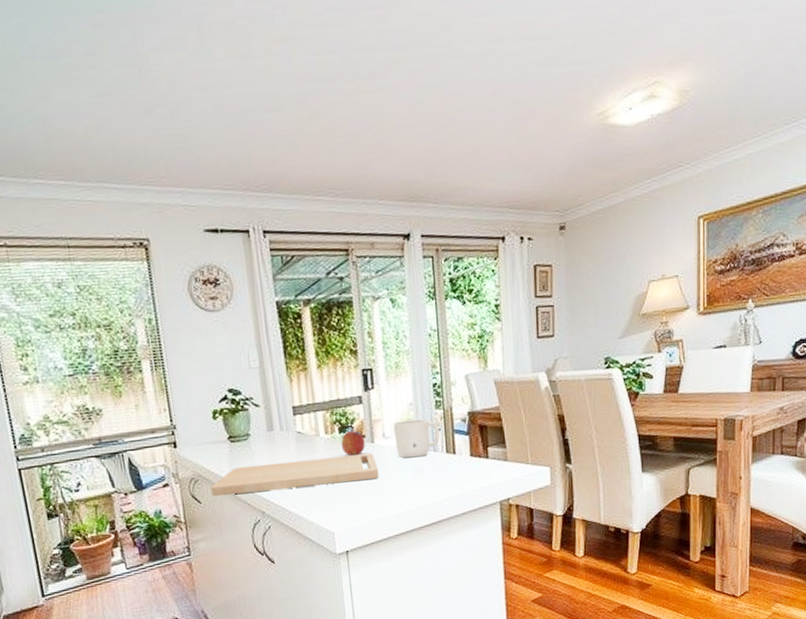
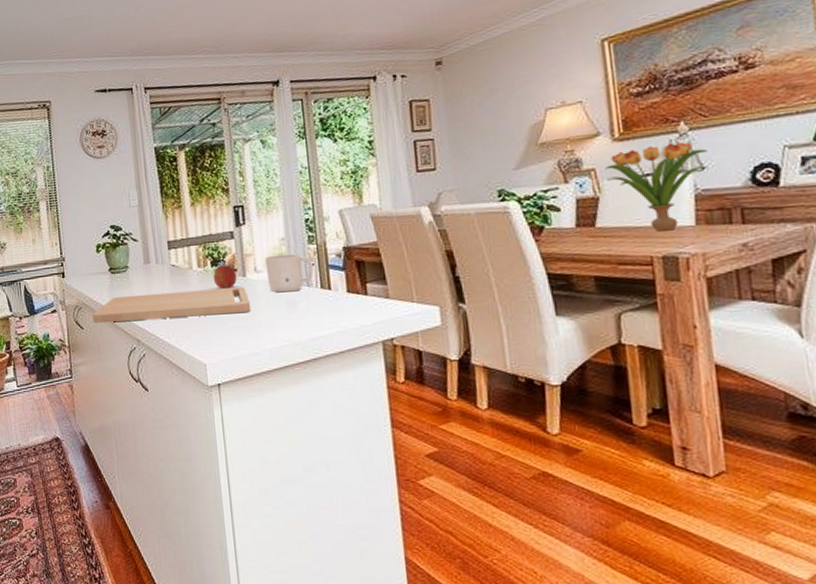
flower arrangement: none [690,317,766,397] -> present [605,142,708,232]

